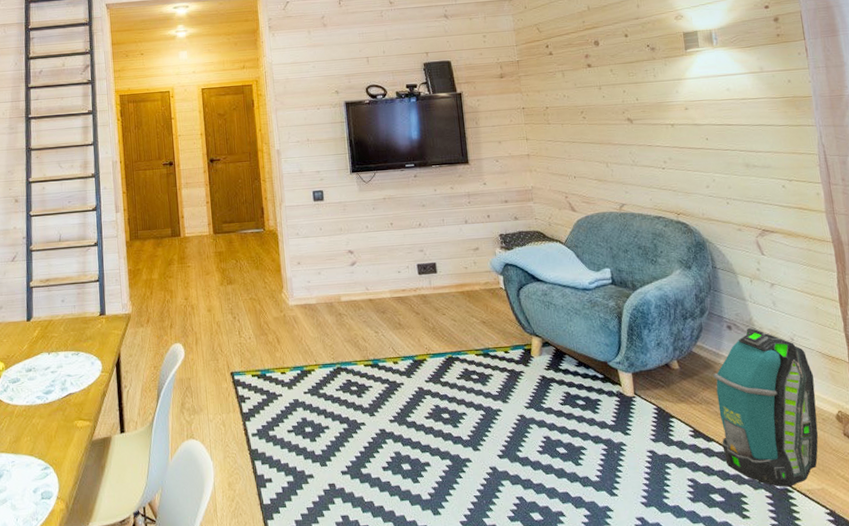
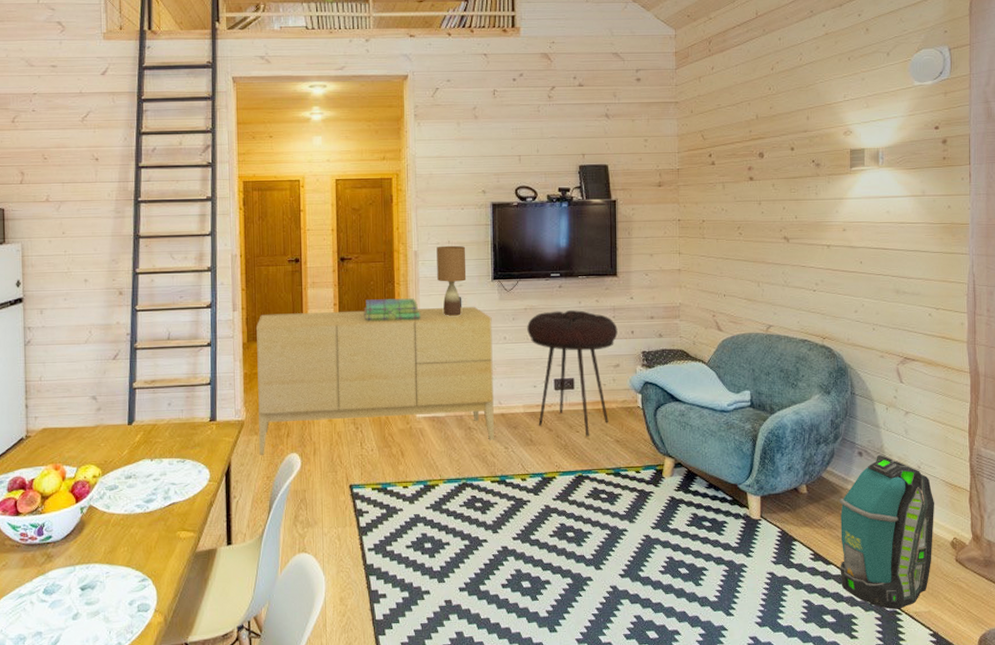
sideboard: none [137,198,364,346] -> present [255,306,494,455]
stack of books: none [233,193,287,217] -> present [363,298,420,322]
table lamp: none [297,142,327,209] -> present [437,245,467,316]
stool: none [386,197,475,319] -> present [526,310,618,437]

